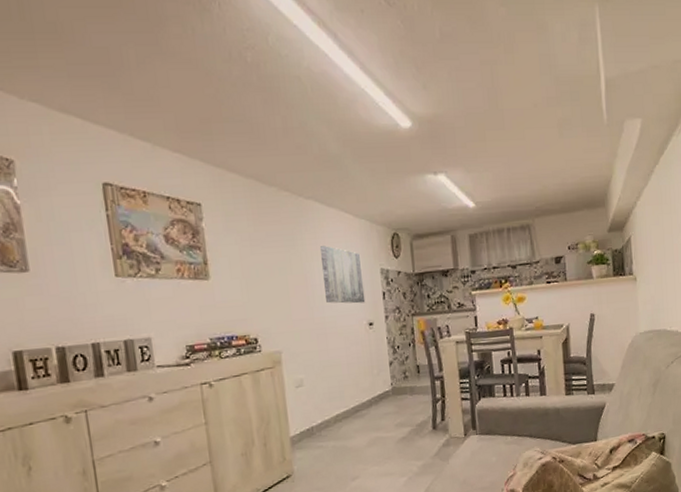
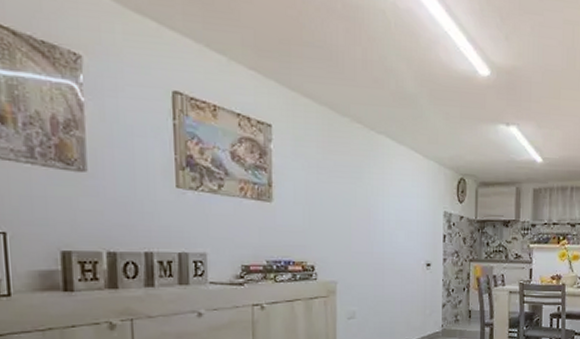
wall art: present [319,246,366,304] -> none [386,182,426,243]

